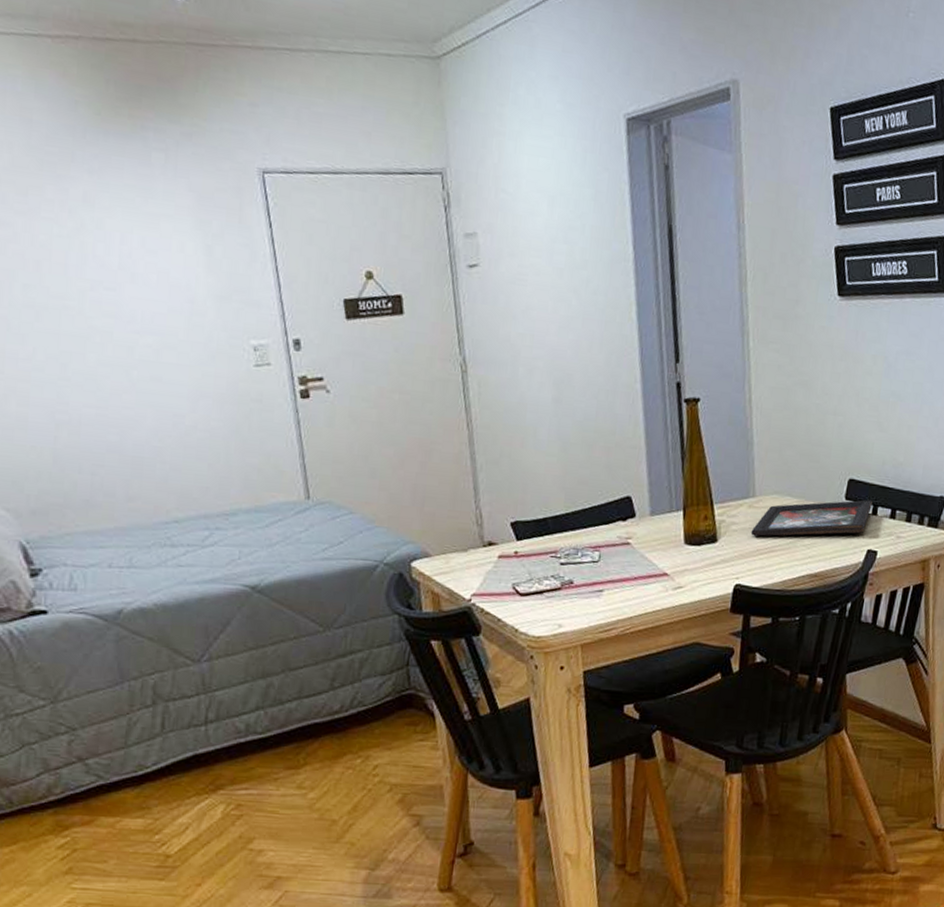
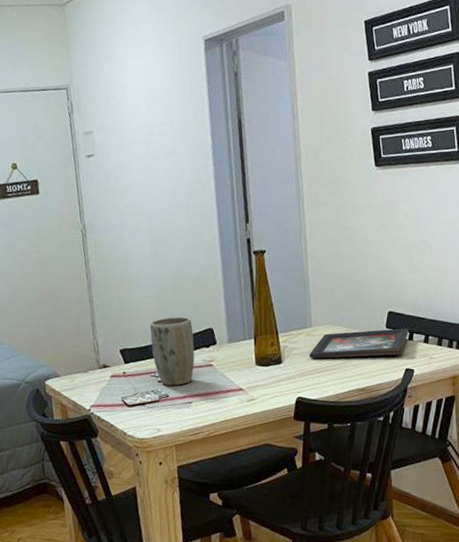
plant pot: none [550,480,608,570] -> present [150,316,195,386]

